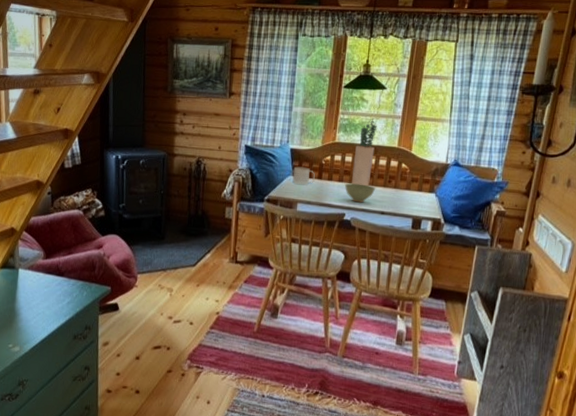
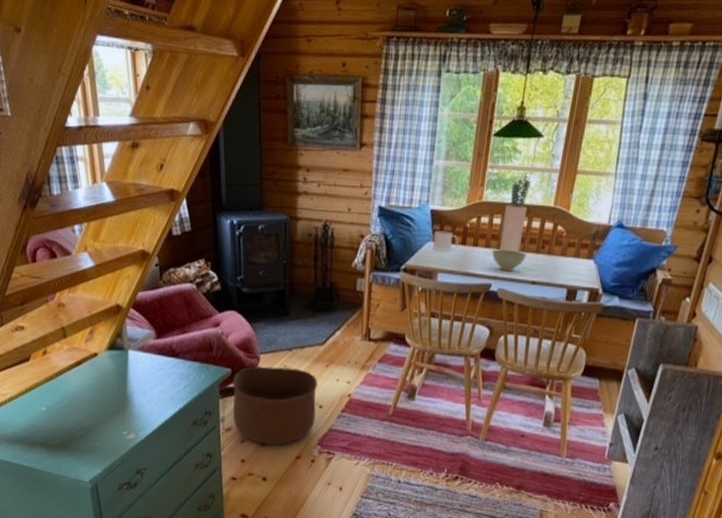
basket: none [110,285,189,359] -> present [232,366,318,445]

